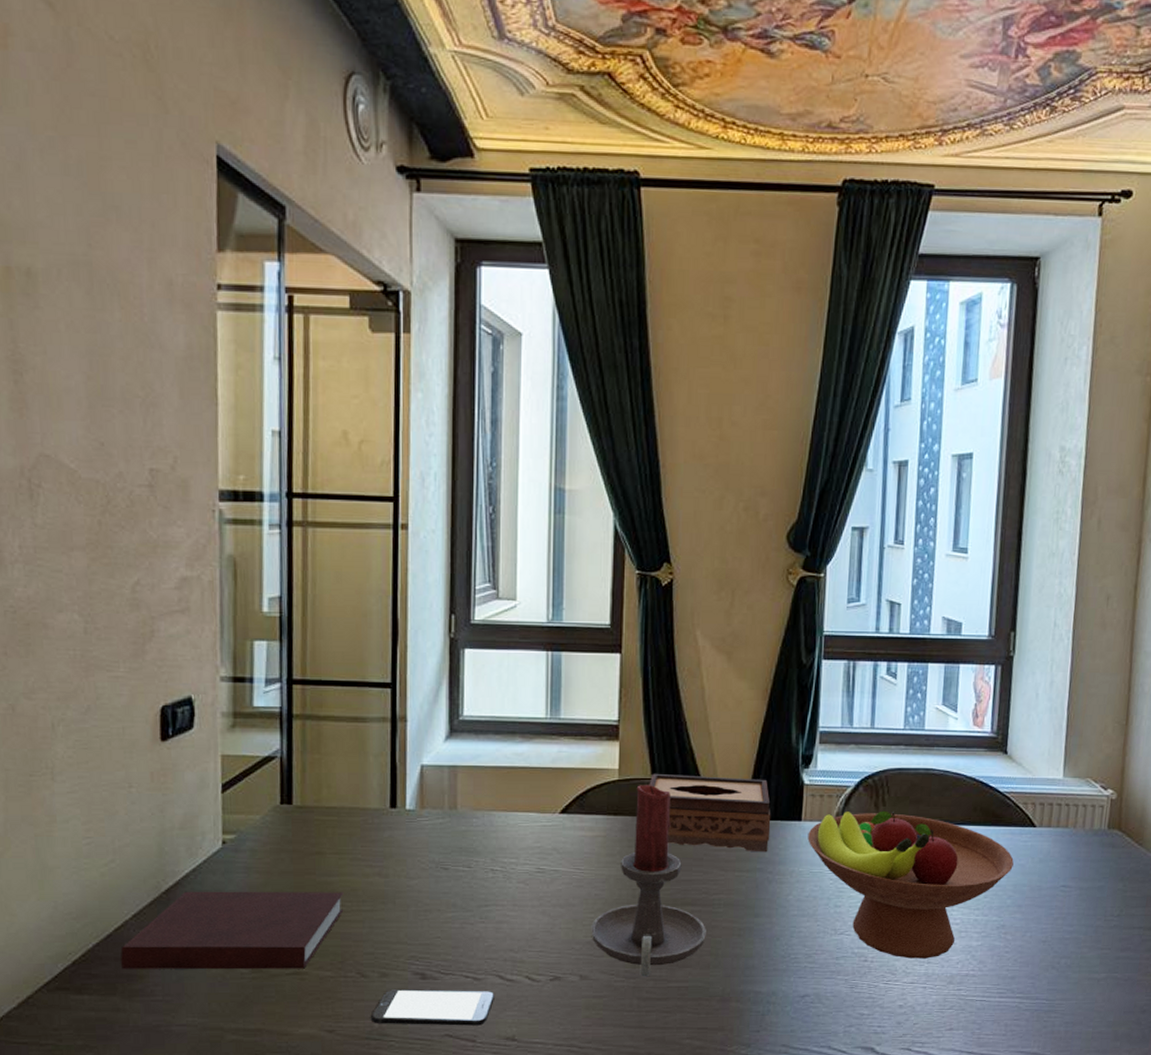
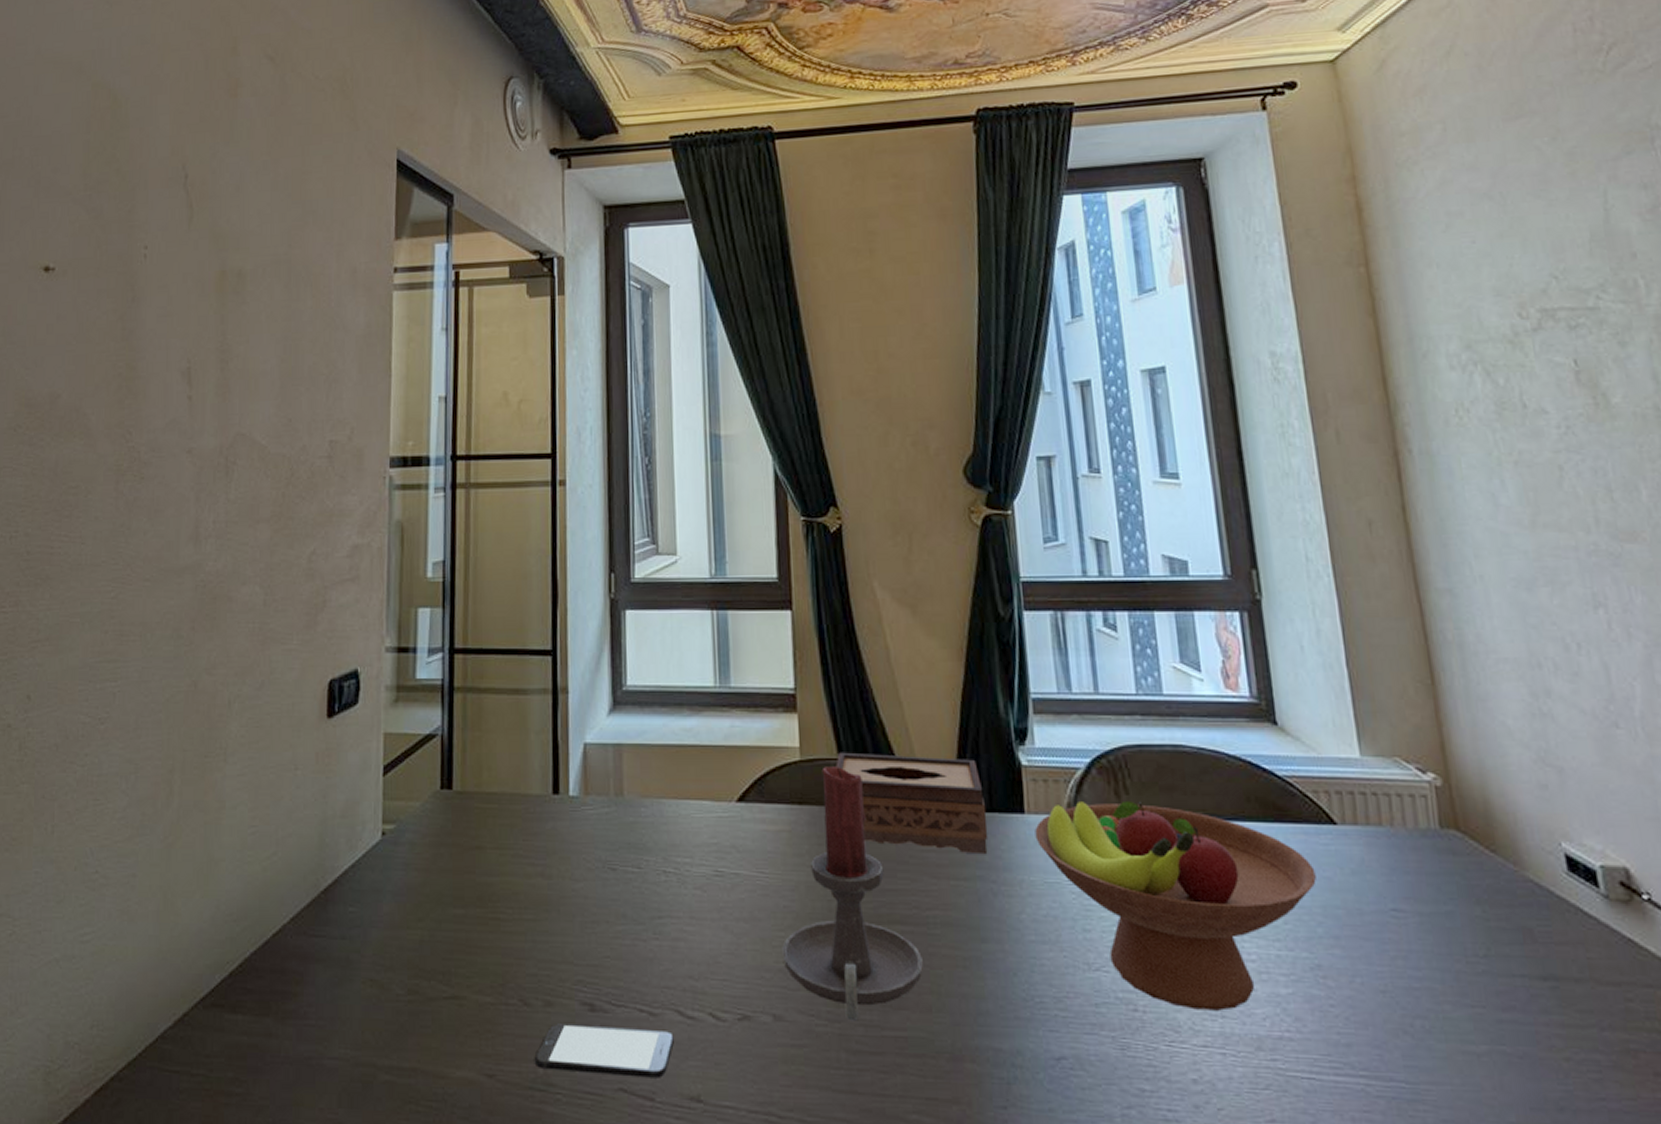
notebook: present [120,891,344,970] -> none [277,891,505,992]

